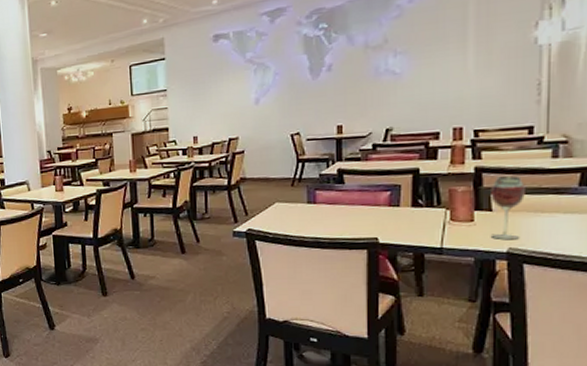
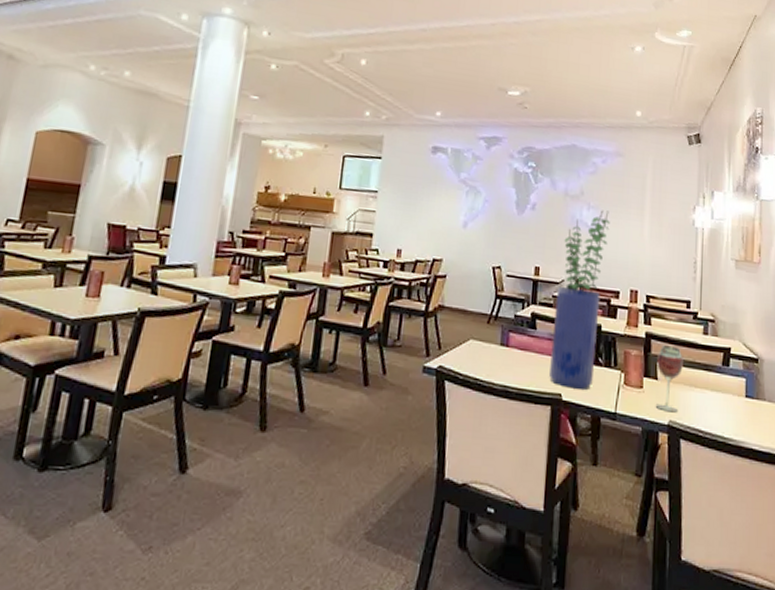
vase: none [363,52,423,232] -> present [549,210,610,390]

